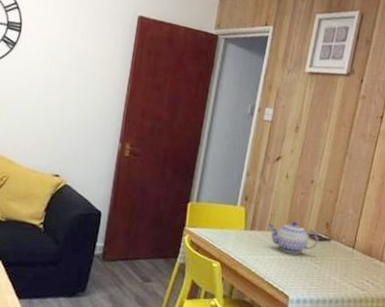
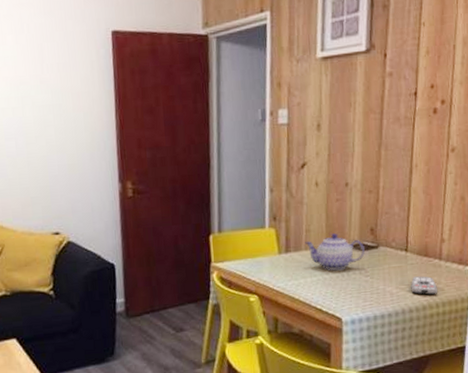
remote control: none [352,272,375,291] -> present [411,276,437,295]

